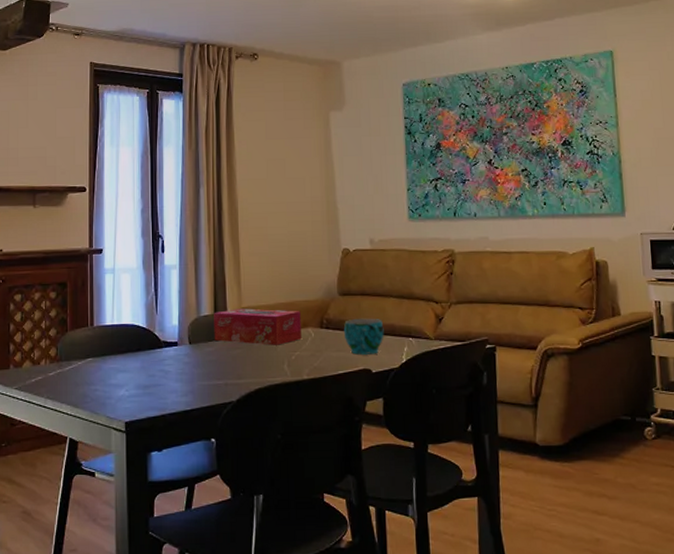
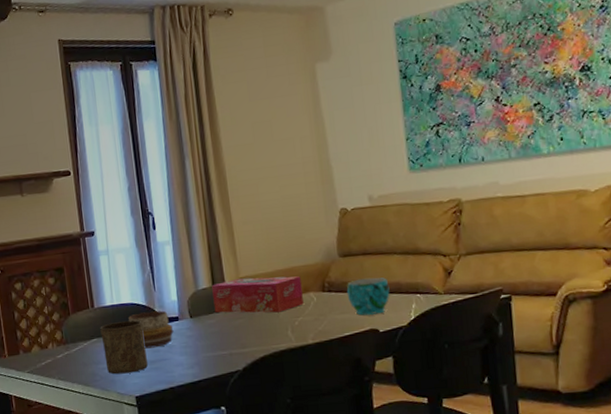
cup: none [97,342,141,397] -> present [100,320,148,375]
decorative bowl: none [127,334,171,372] -> present [128,310,174,349]

